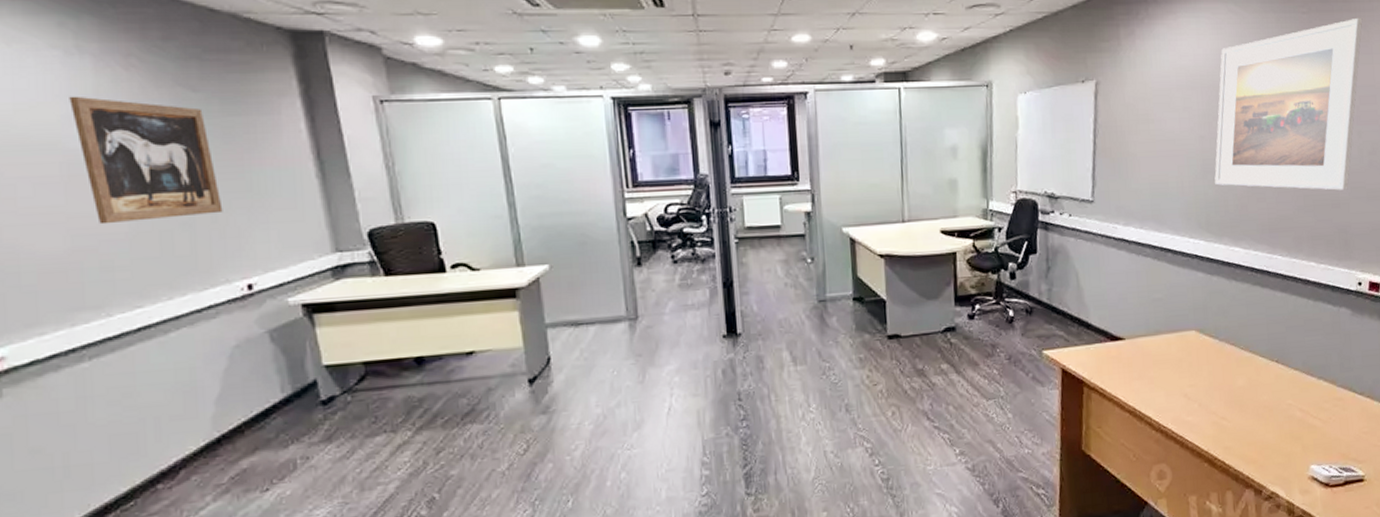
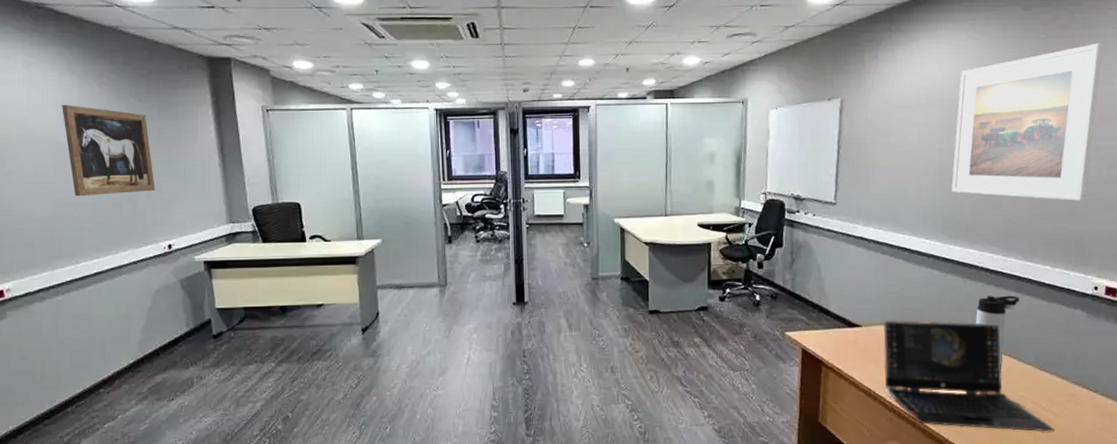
laptop computer: none [1147,328,1323,444] -> present [882,320,1055,432]
thermos bottle: none [1242,295,1286,378] -> present [975,295,1020,370]

